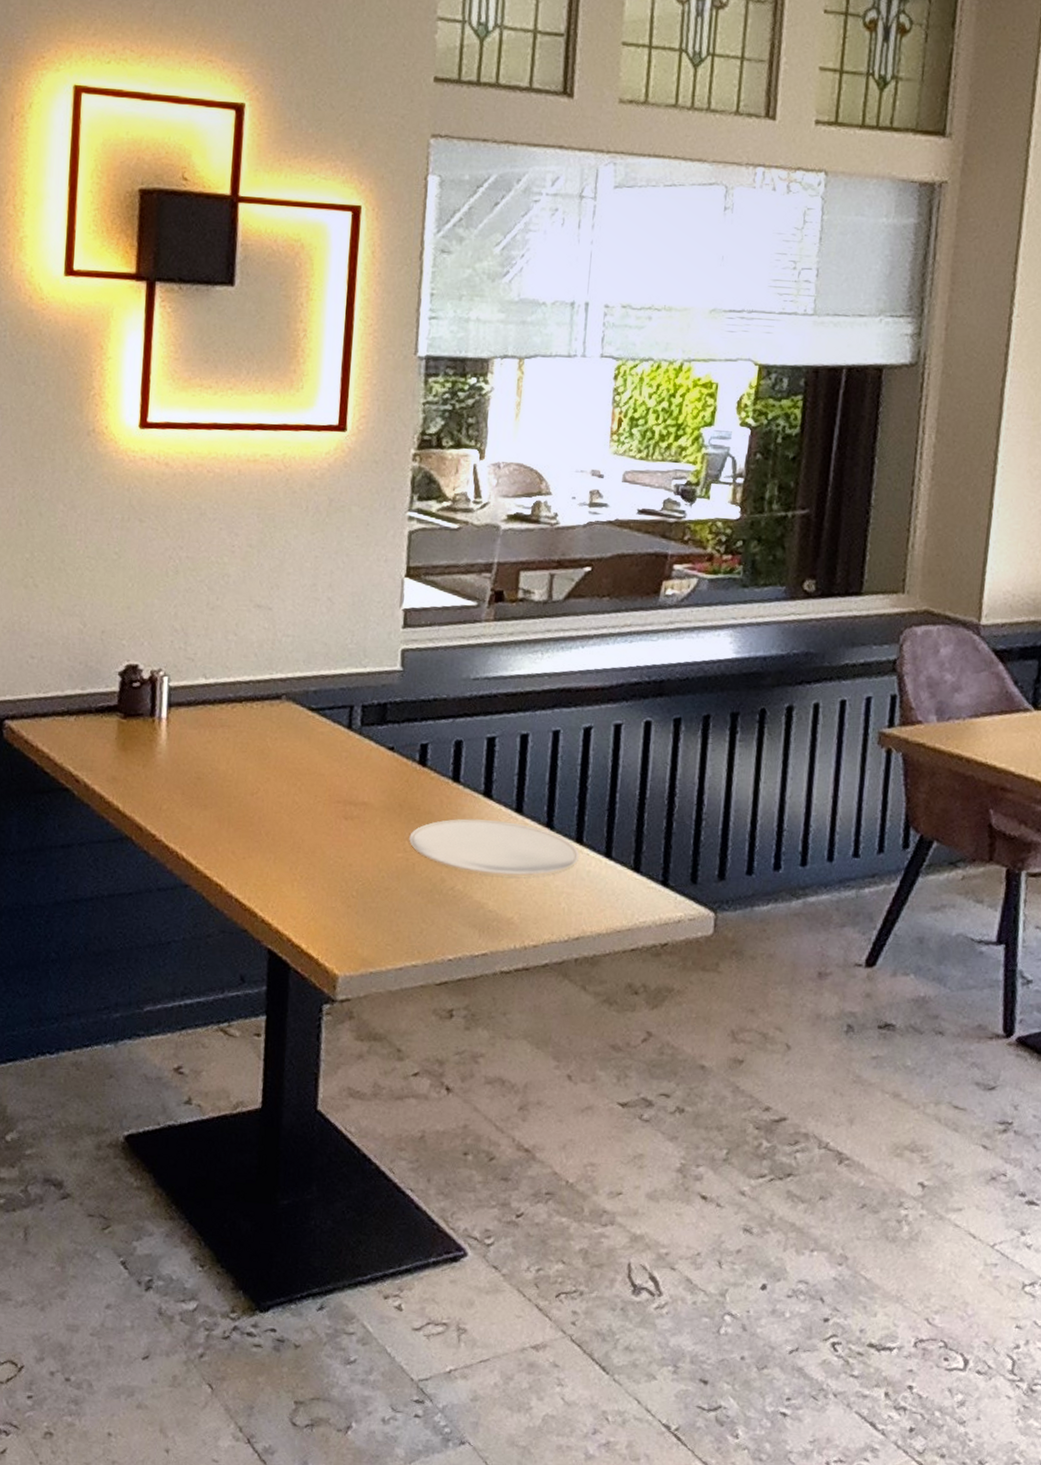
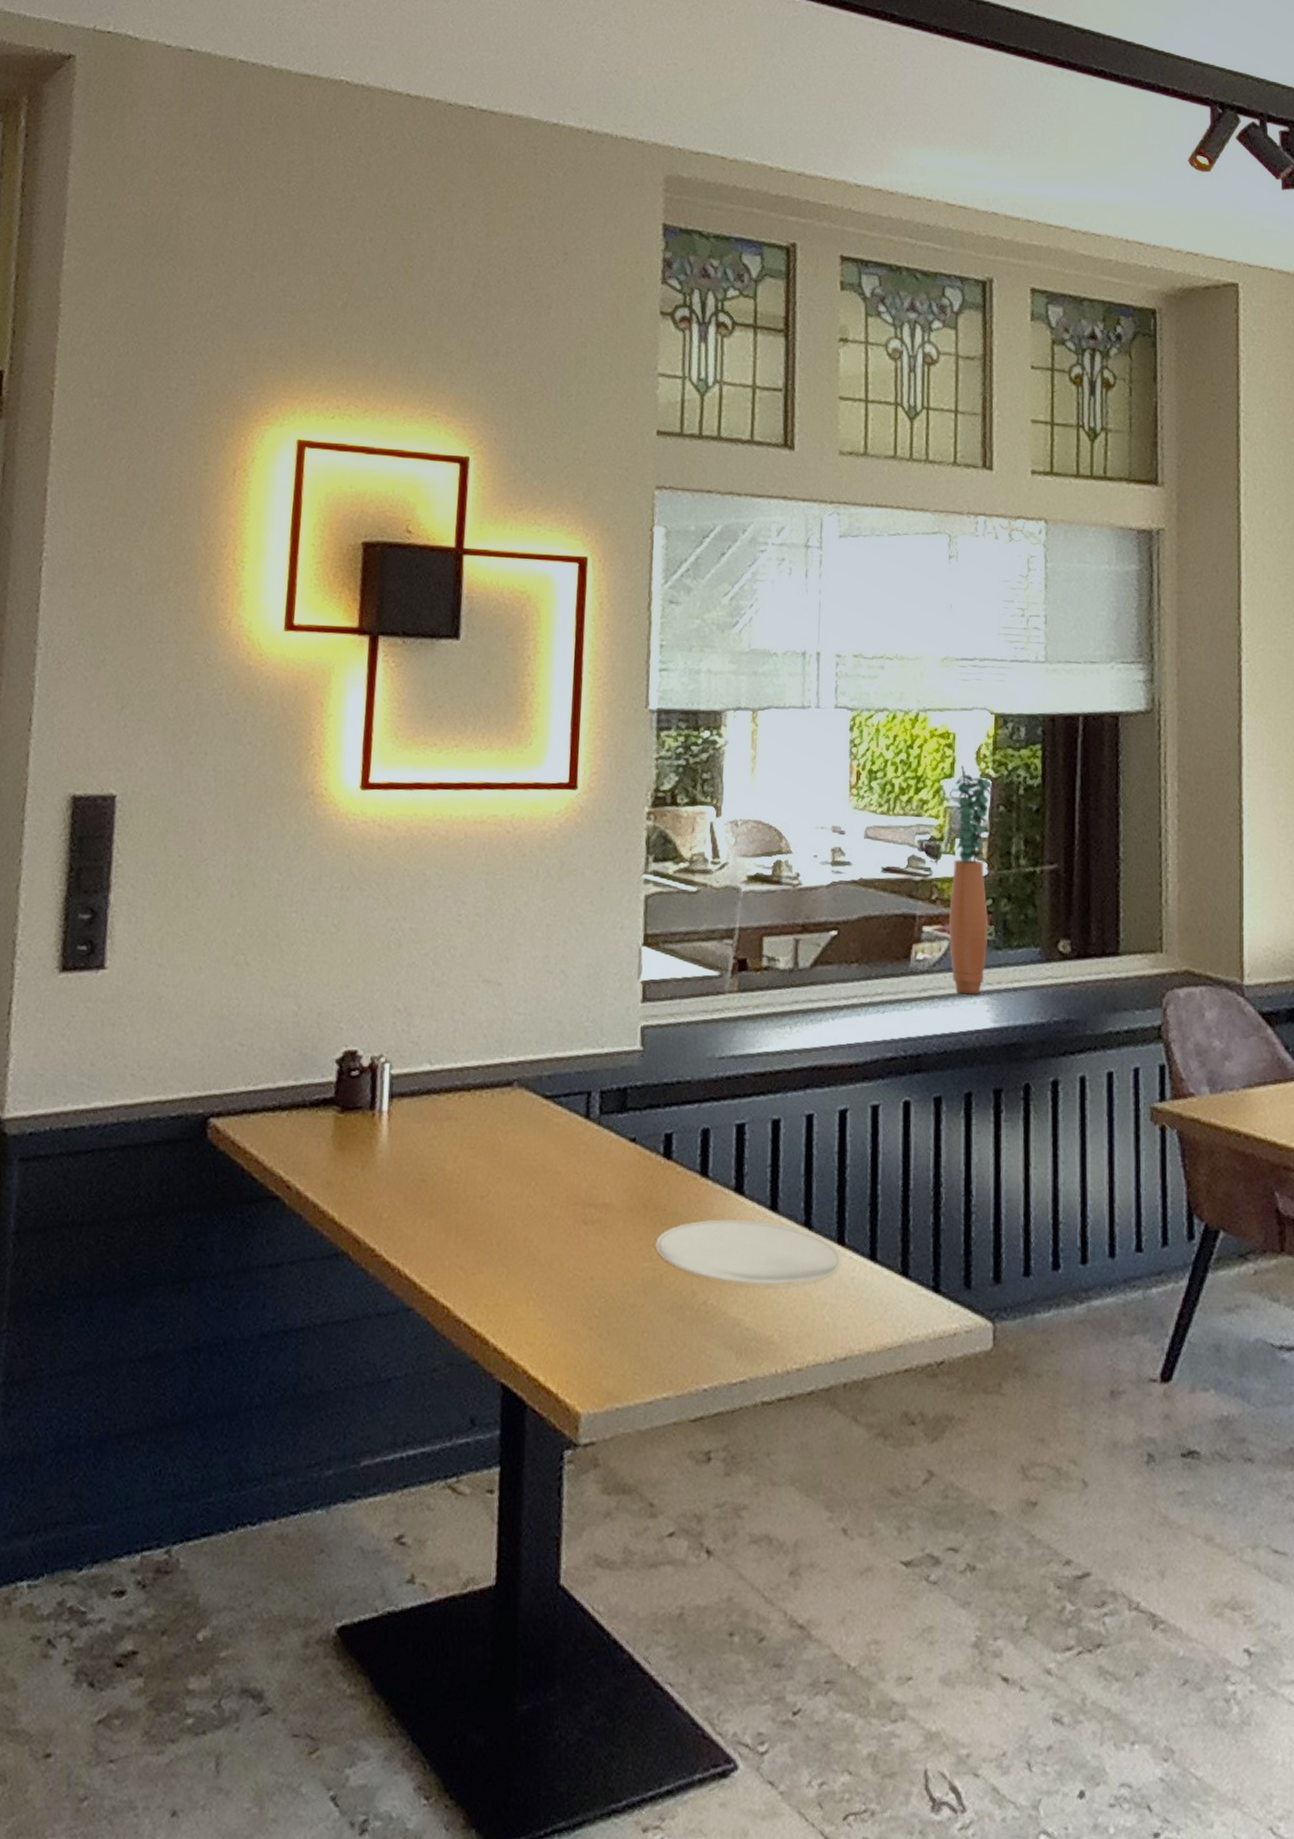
vase: none [698,415,751,628] -> present [948,766,992,995]

